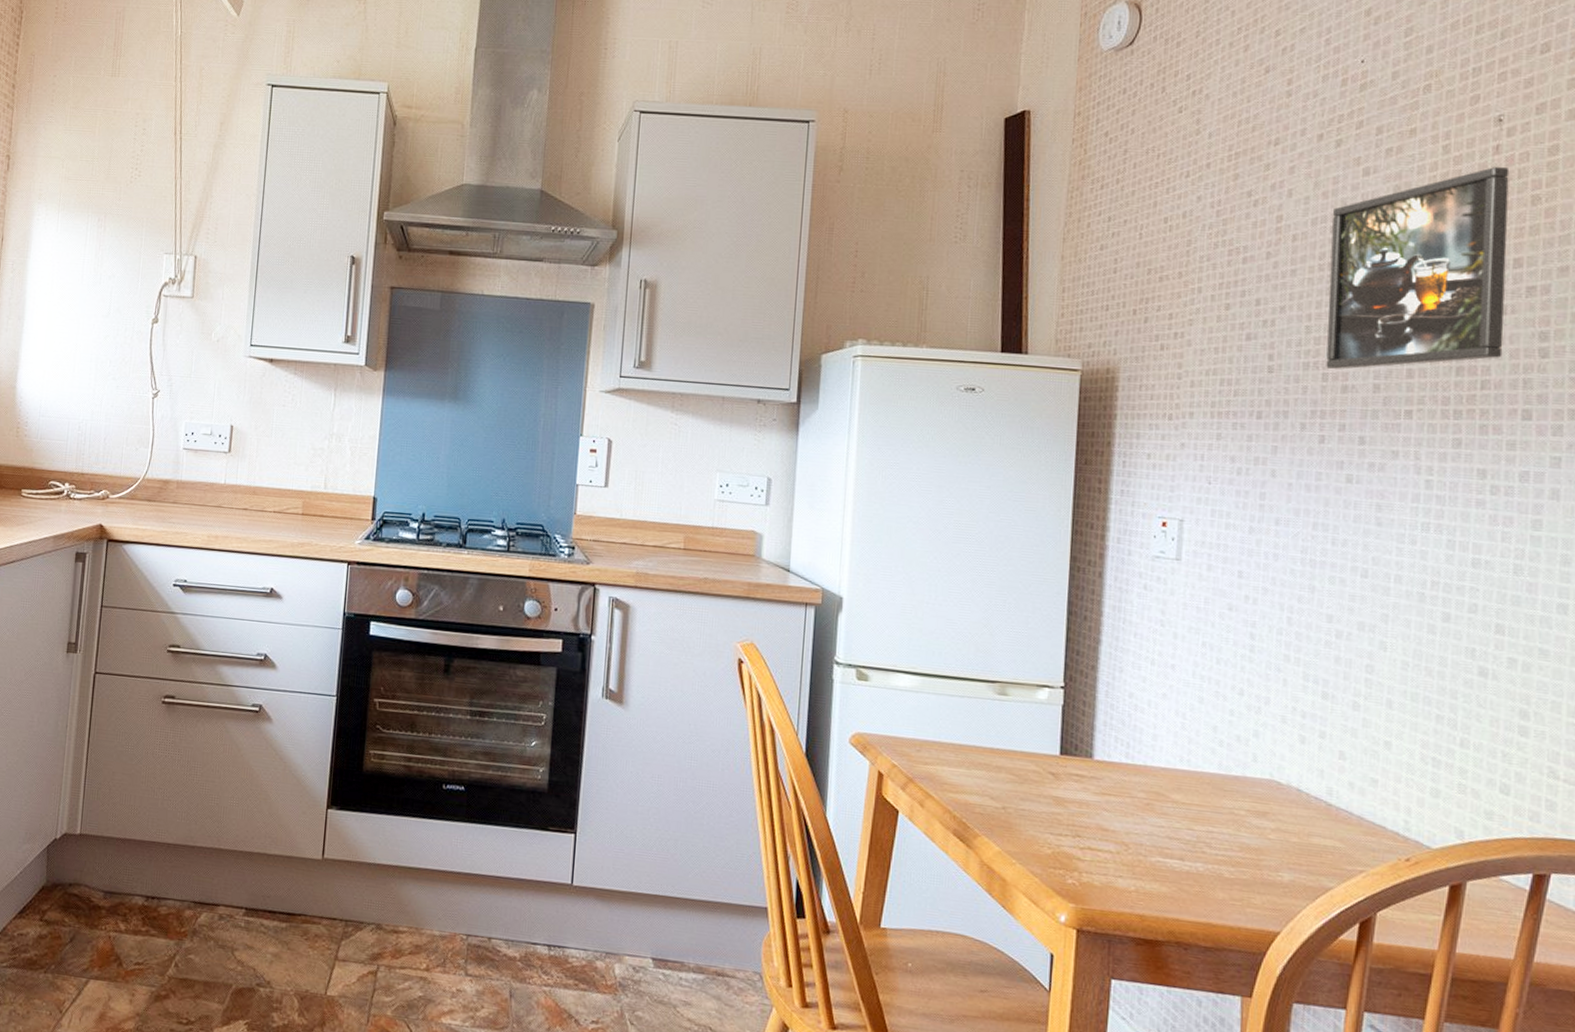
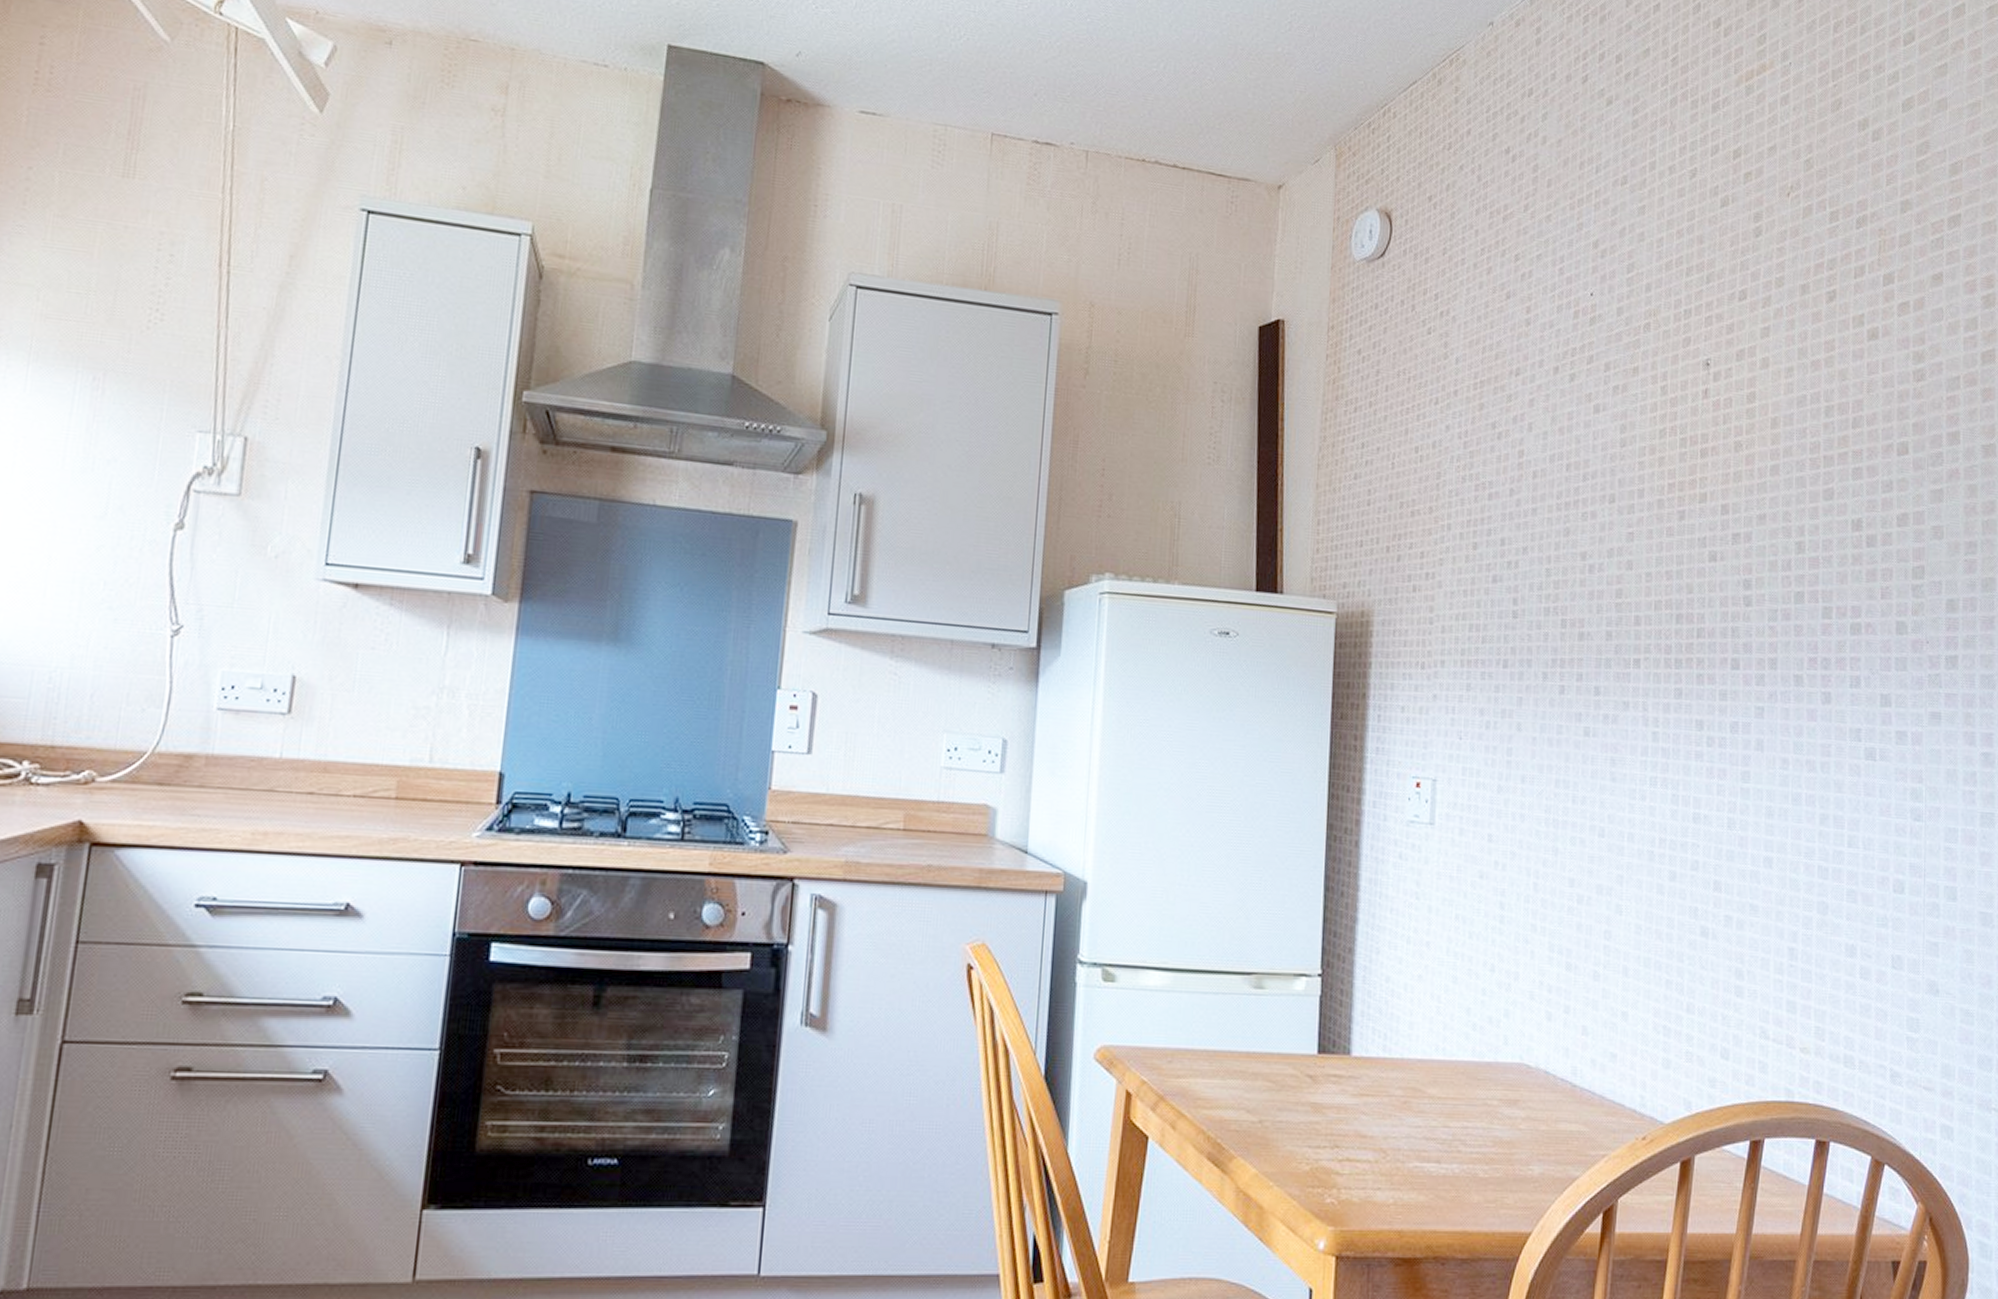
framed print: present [1326,167,1510,369] -> none [1564,411,1716,616]

